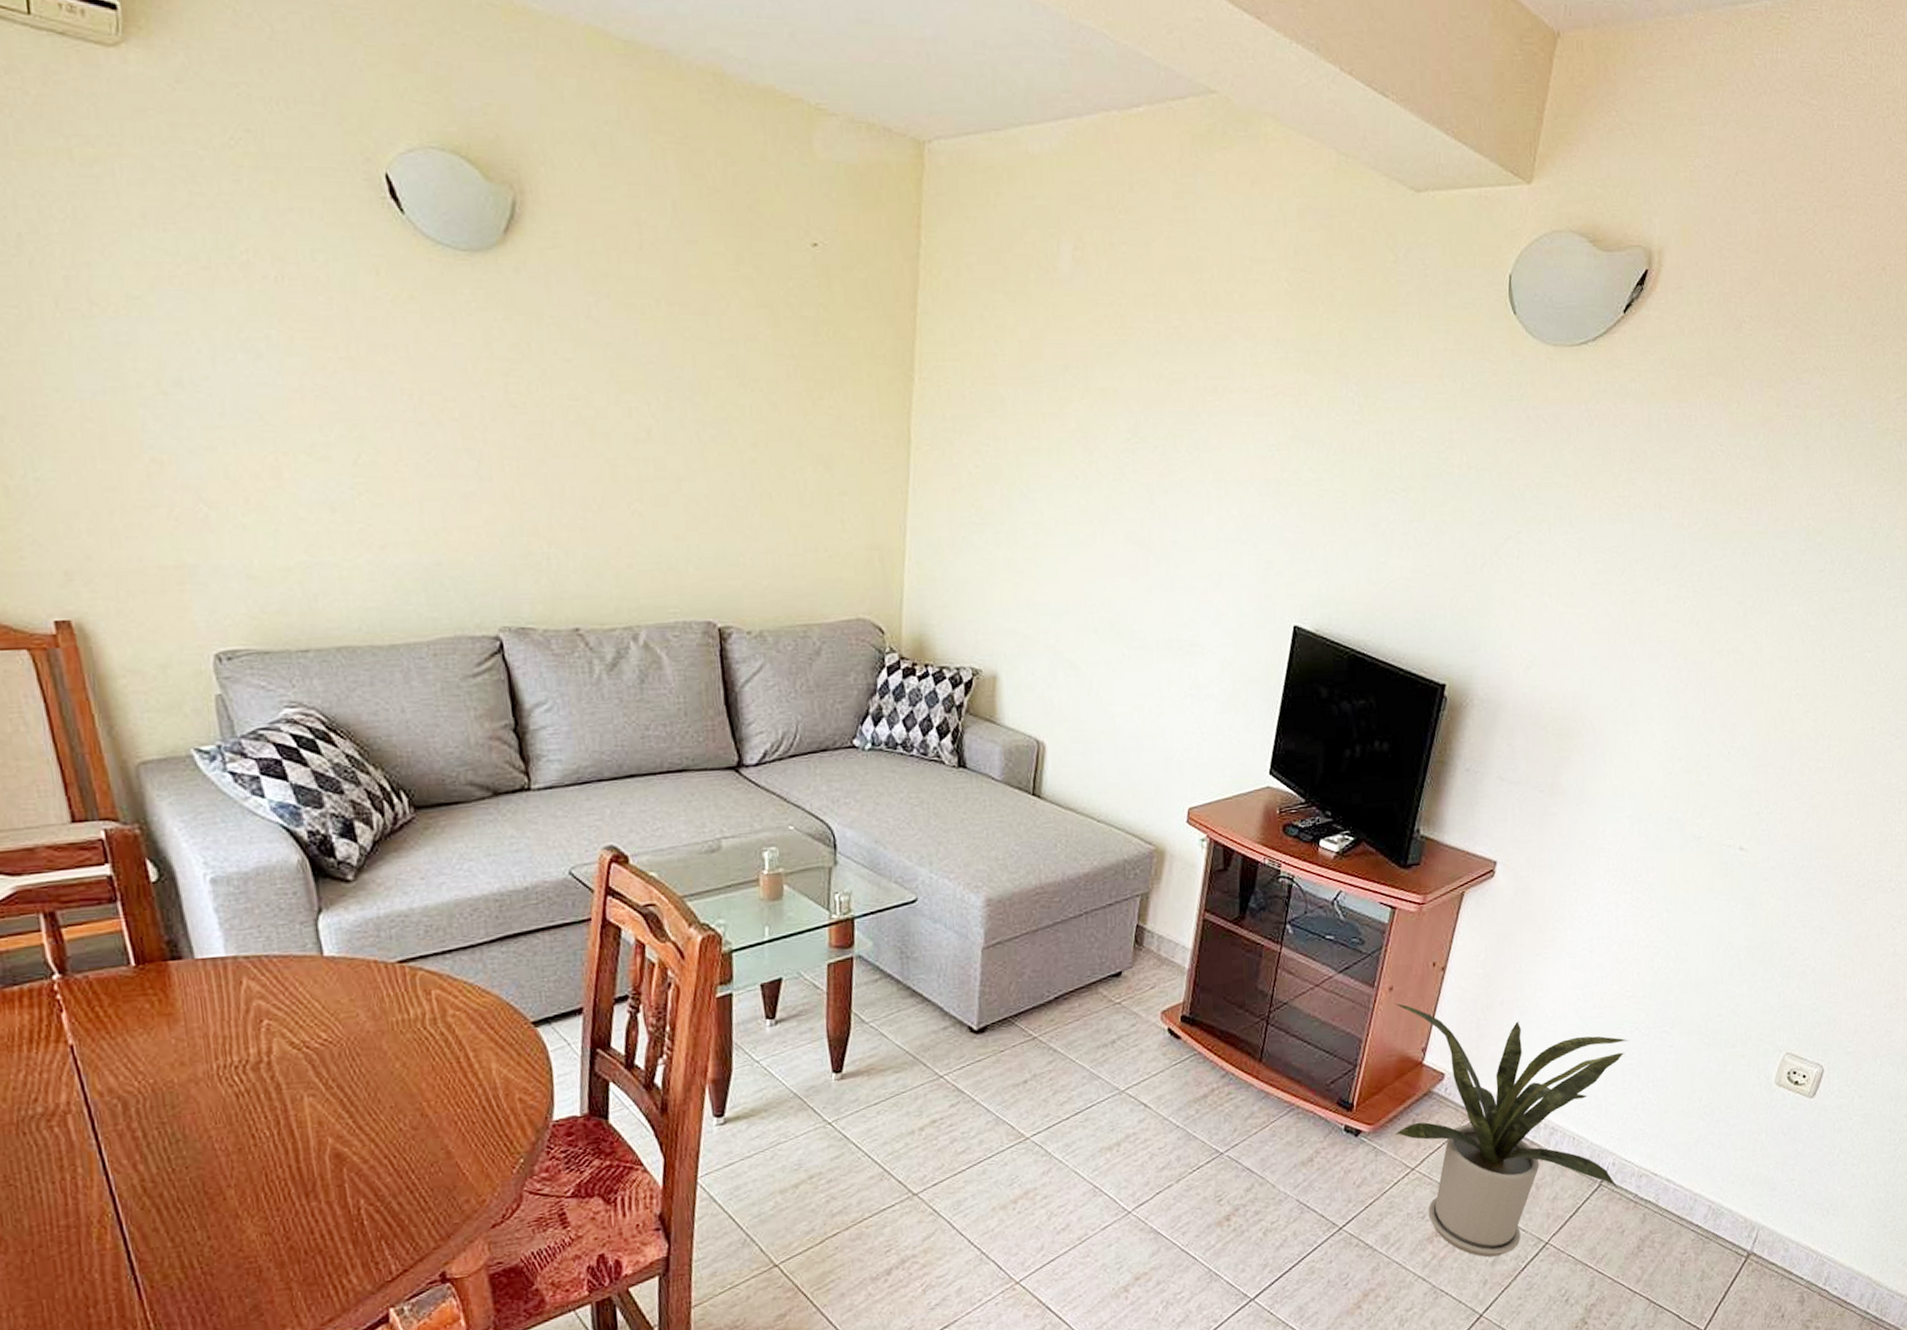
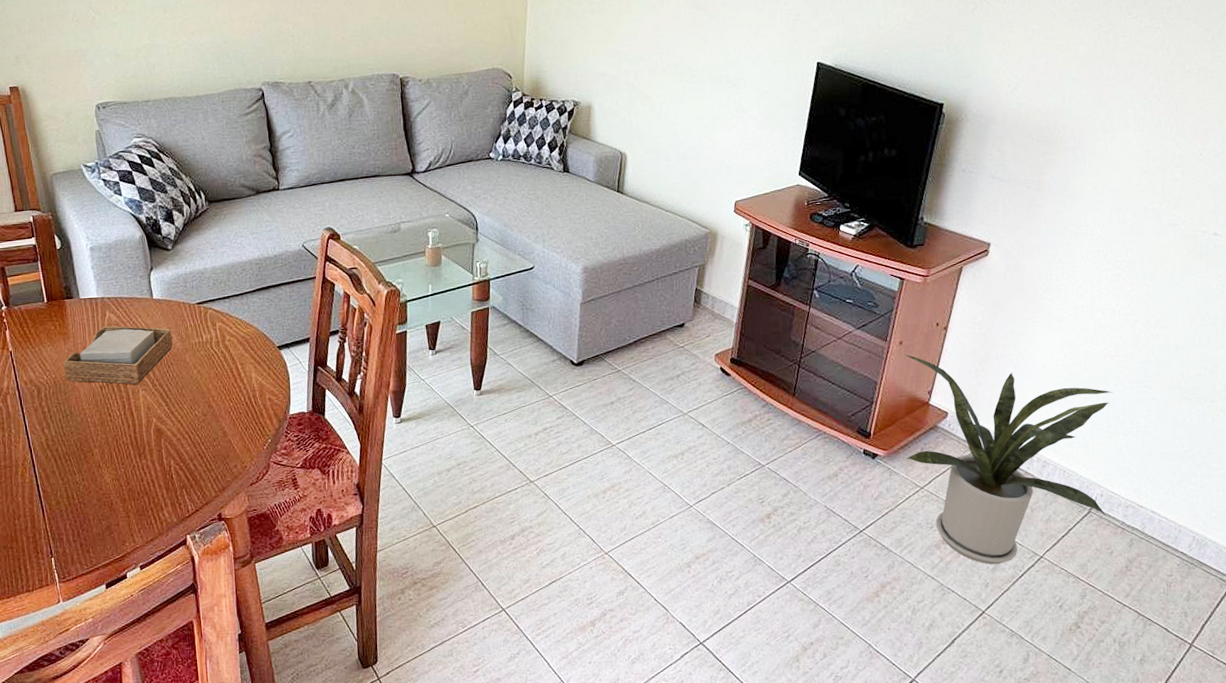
napkin holder: none [168,999,359,1089] -> present [63,326,173,385]

